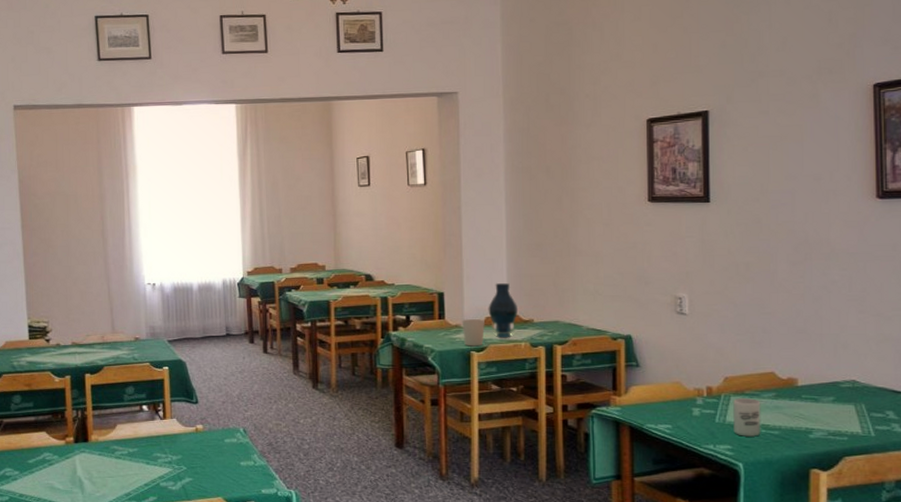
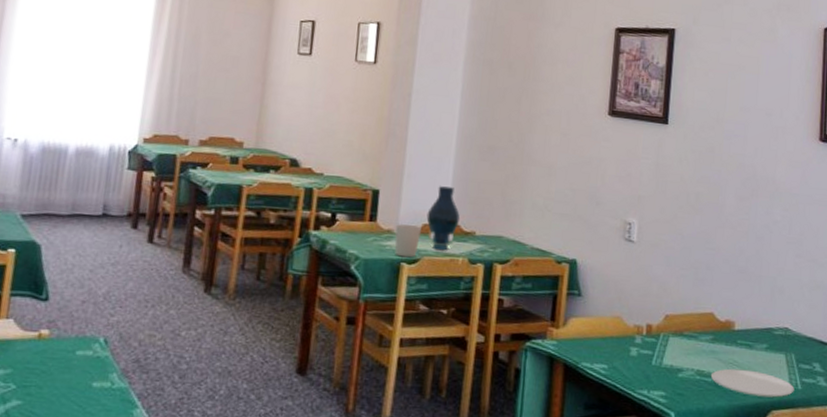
cup: present [733,398,761,437] -> none [669,339,698,383]
plate: none [776,421,867,445] -> present [710,368,795,398]

